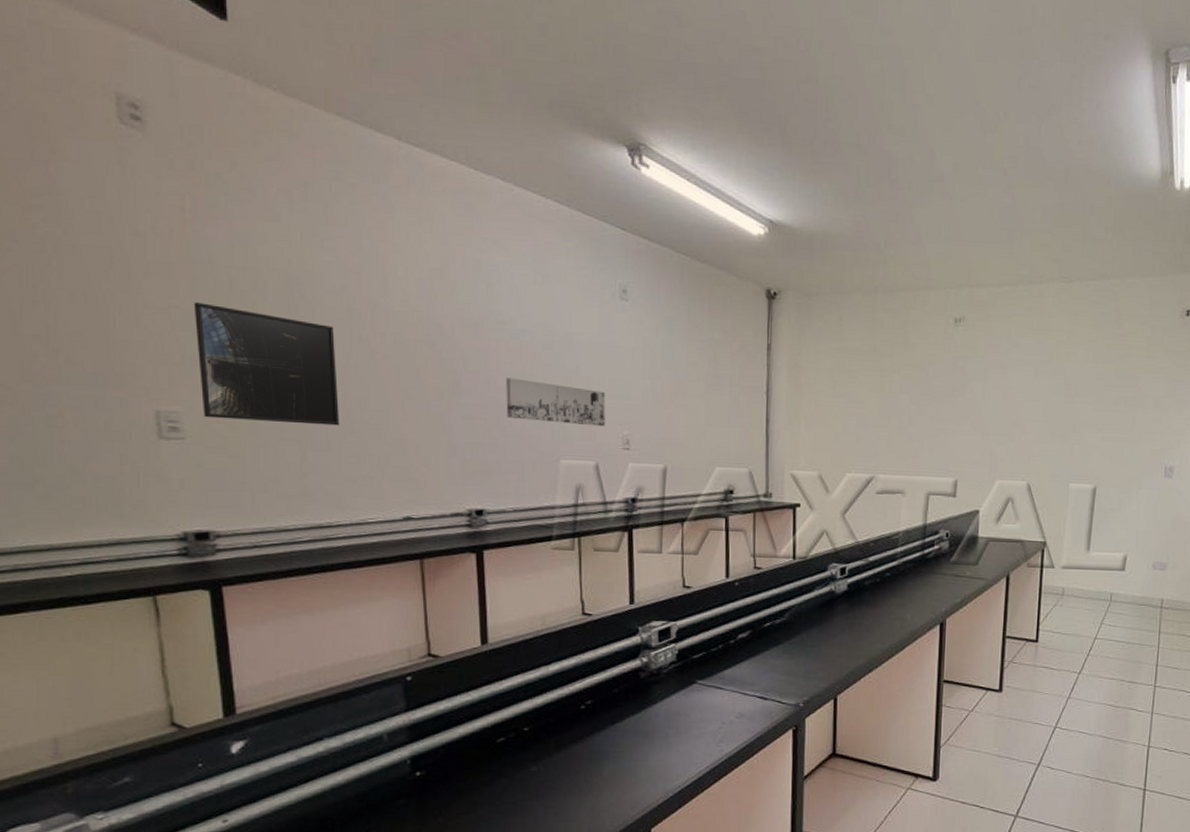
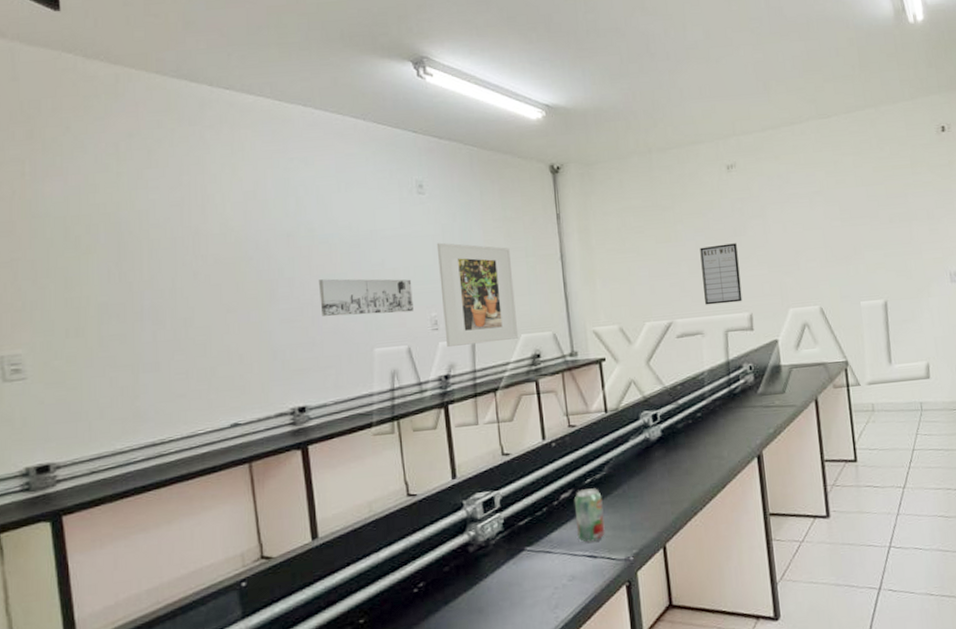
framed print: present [193,302,340,426] -> none [33,252,169,357]
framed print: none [635,356,714,471] -> present [436,242,519,348]
beverage can: none [750,632,780,684] -> present [574,488,605,543]
writing board: none [911,402,952,466] -> present [700,243,743,305]

